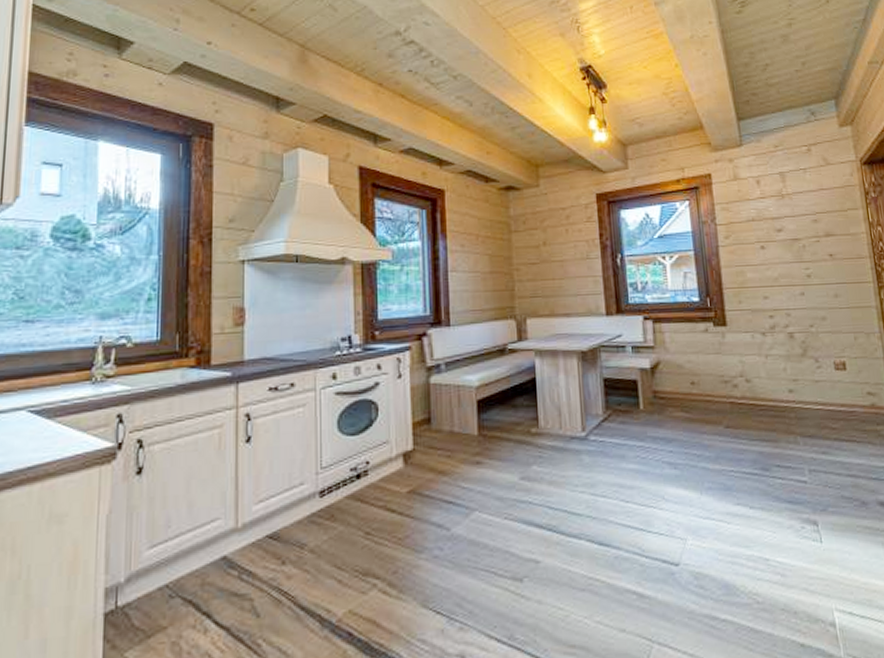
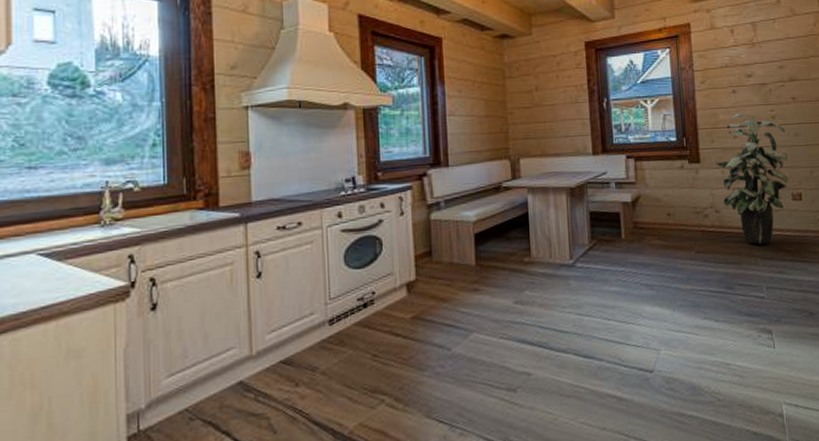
indoor plant: none [743,271,829,420] -> present [714,113,788,245]

